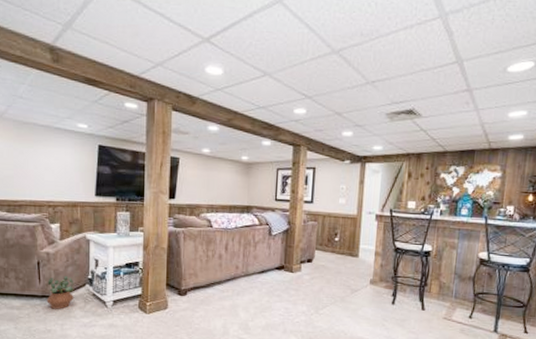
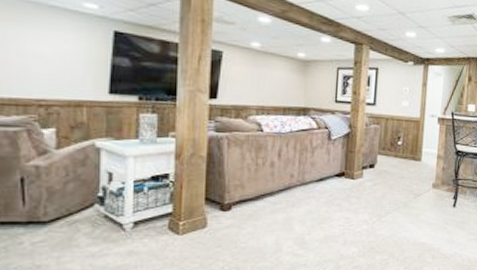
potted plant: present [46,276,73,309] -> none [34,195,76,238]

